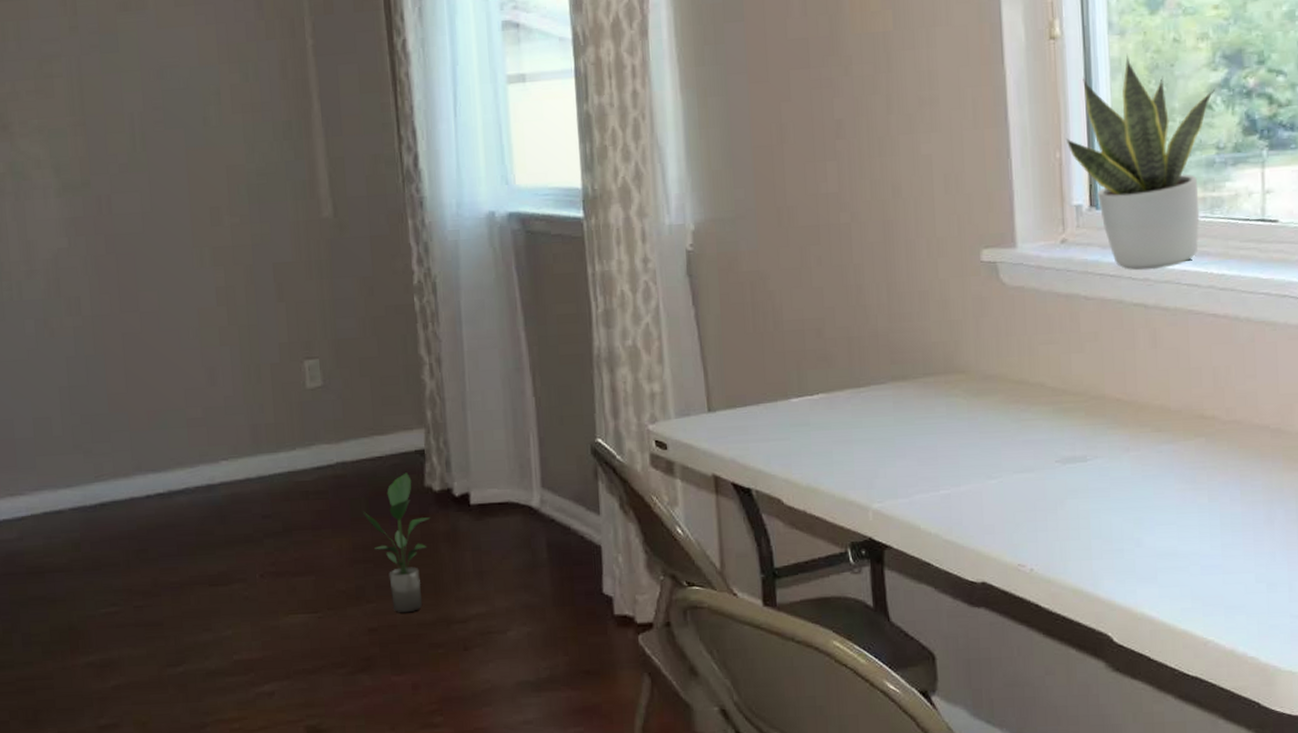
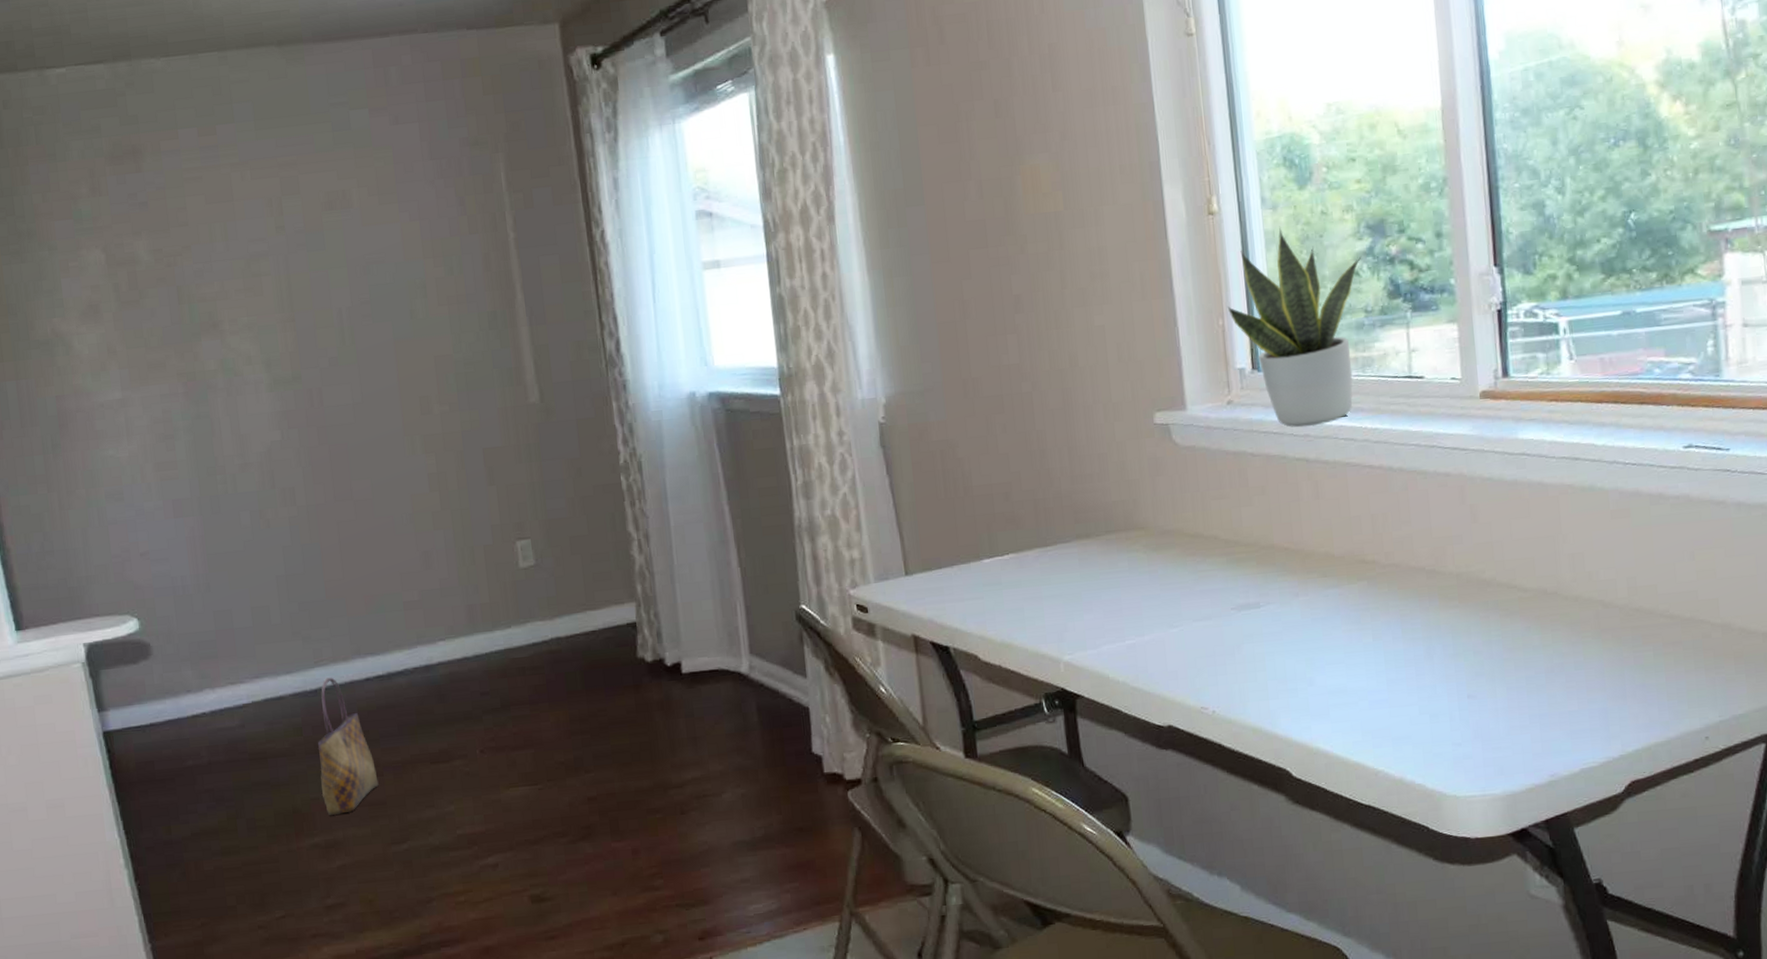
tote bag: none [95,493,156,634] -> present [317,677,379,815]
potted plant: present [362,472,431,613] -> none [578,645,644,781]

